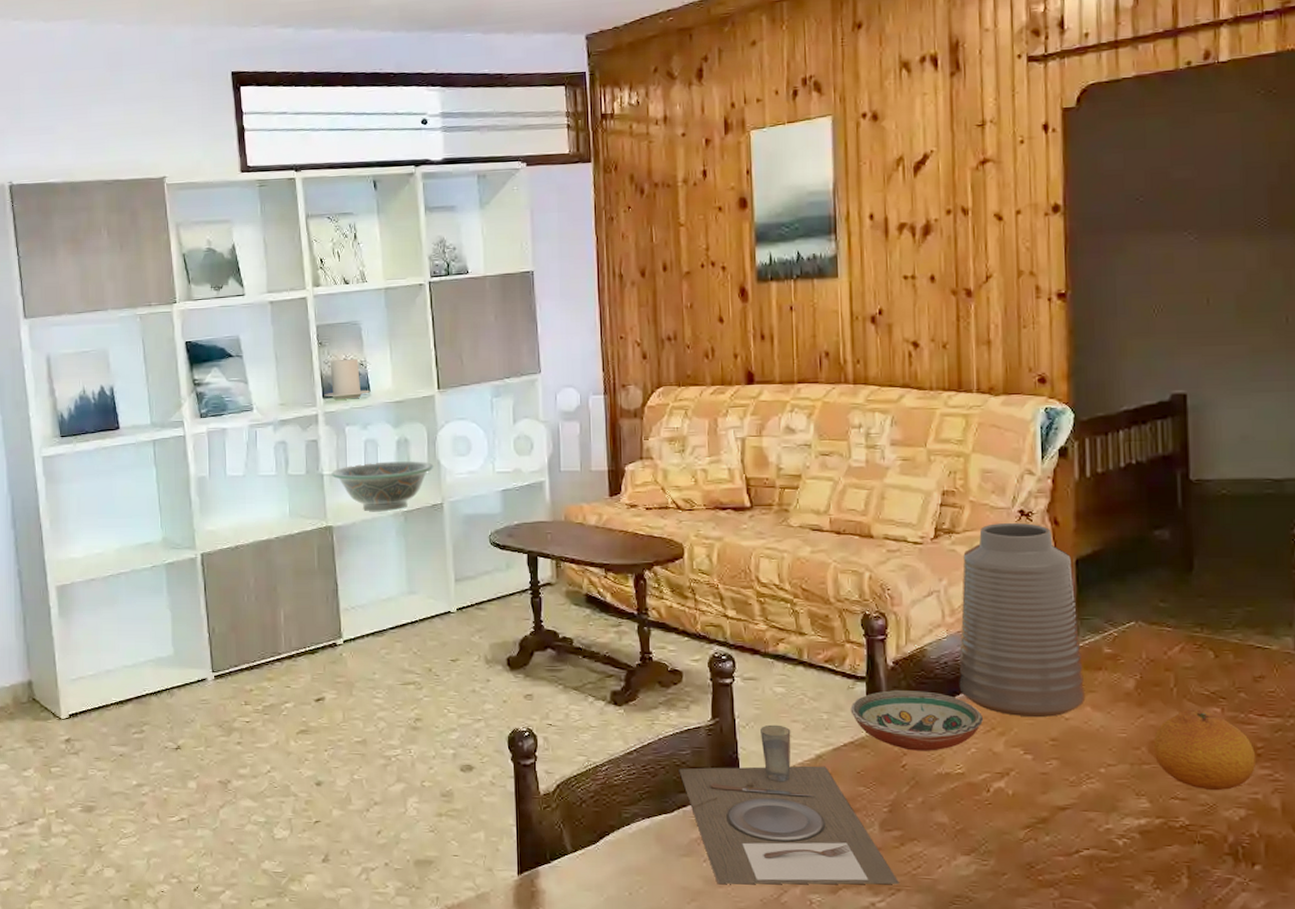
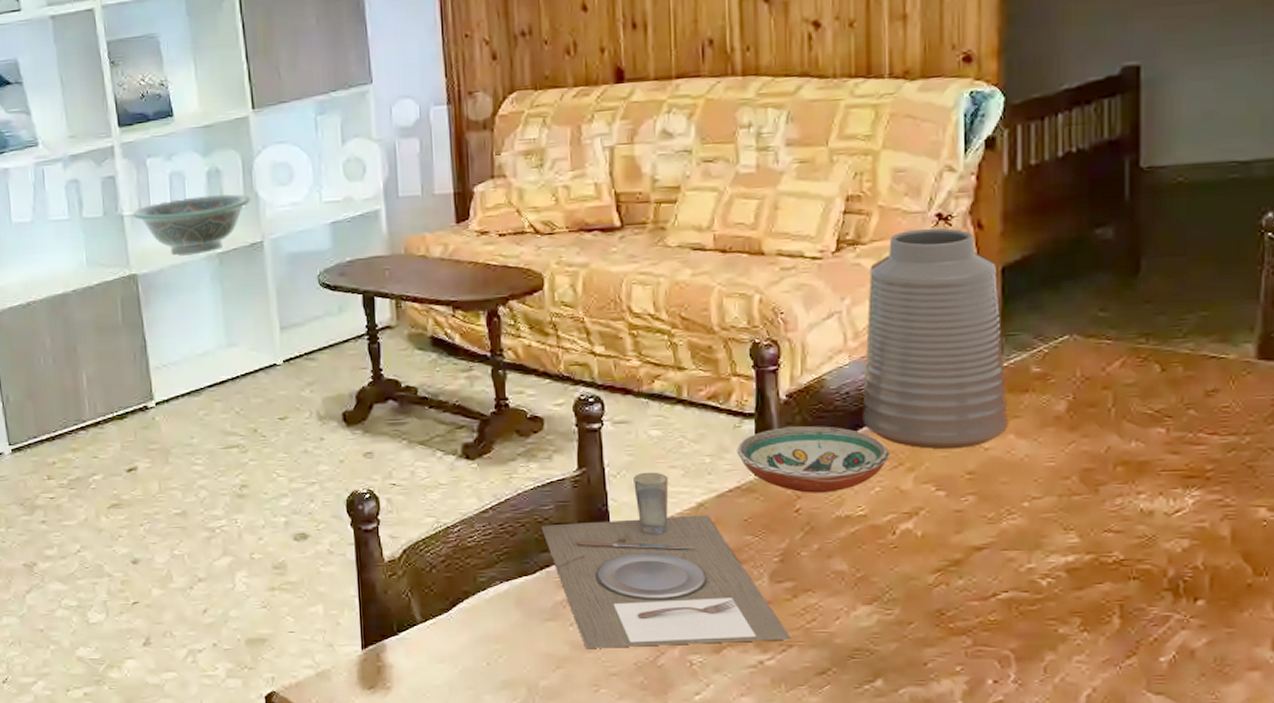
candle: present [324,358,370,400] -> none [119,78,173,128]
fruit: present [1153,709,1257,791] -> none [1085,431,1205,521]

